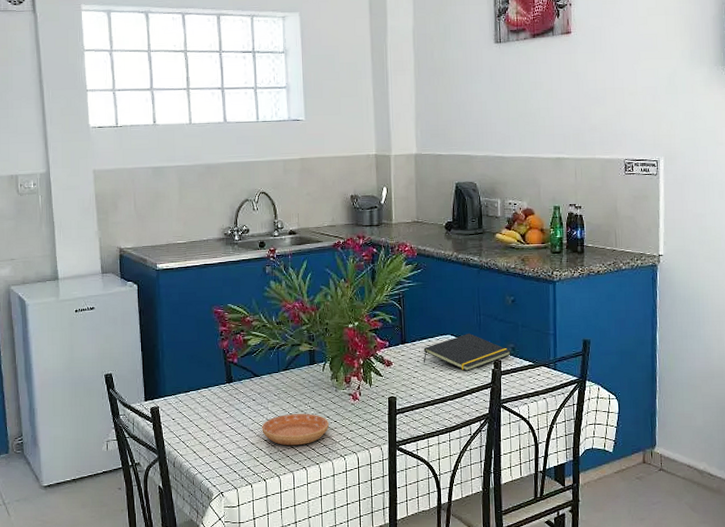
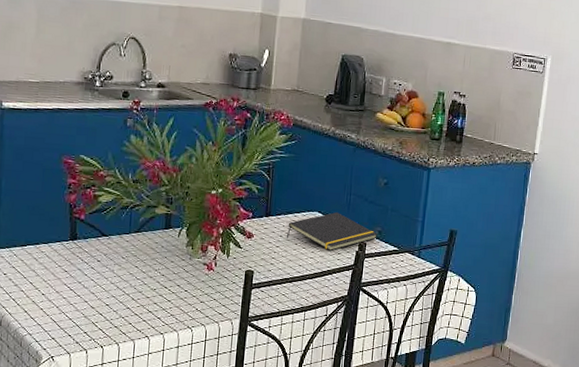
saucer: present [262,413,329,446] -> none [104,279,179,313]

